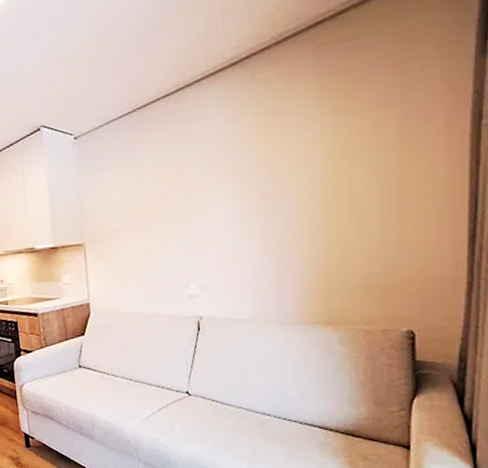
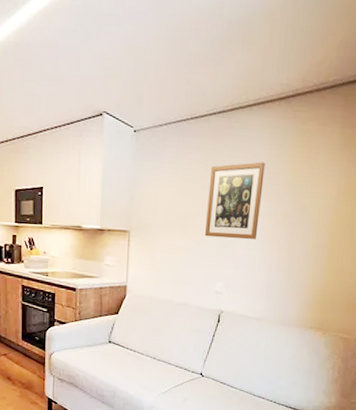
wall art: none [163,139,230,236] -> present [205,162,265,240]

